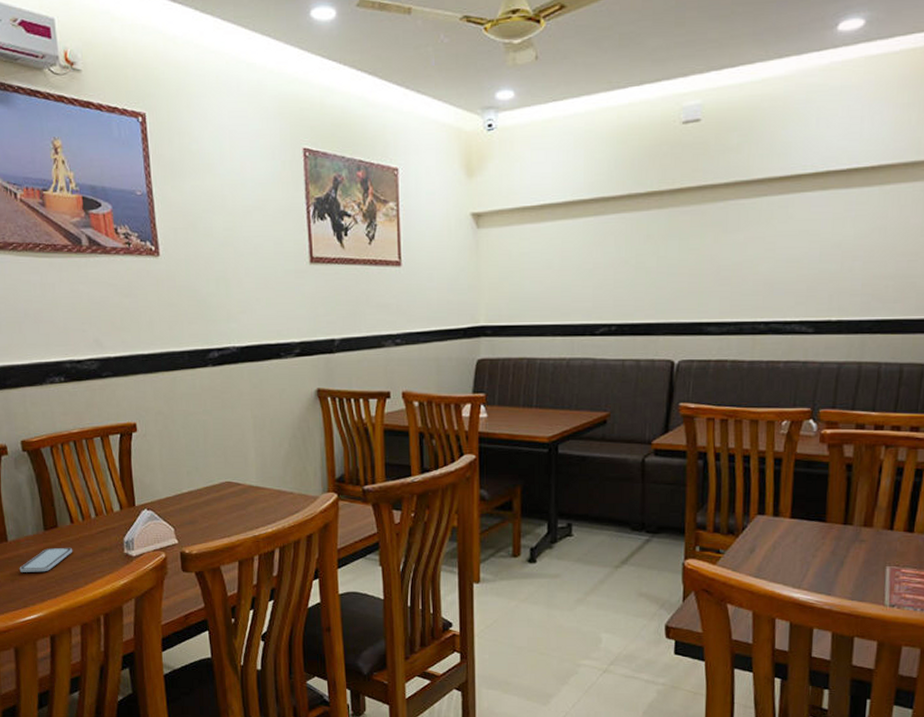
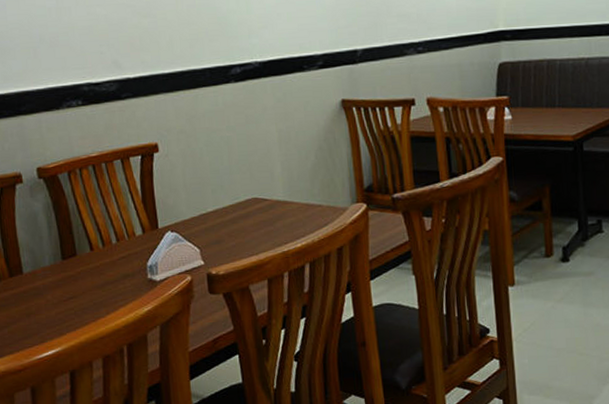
smartphone: present [19,547,73,572] -> none [35,276,93,306]

